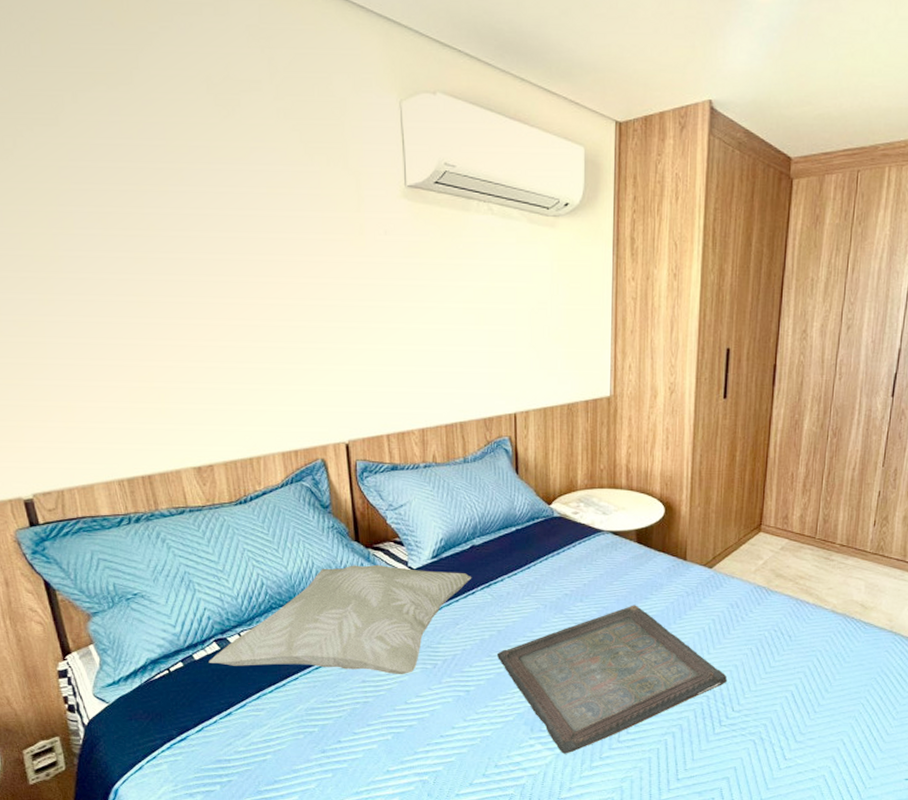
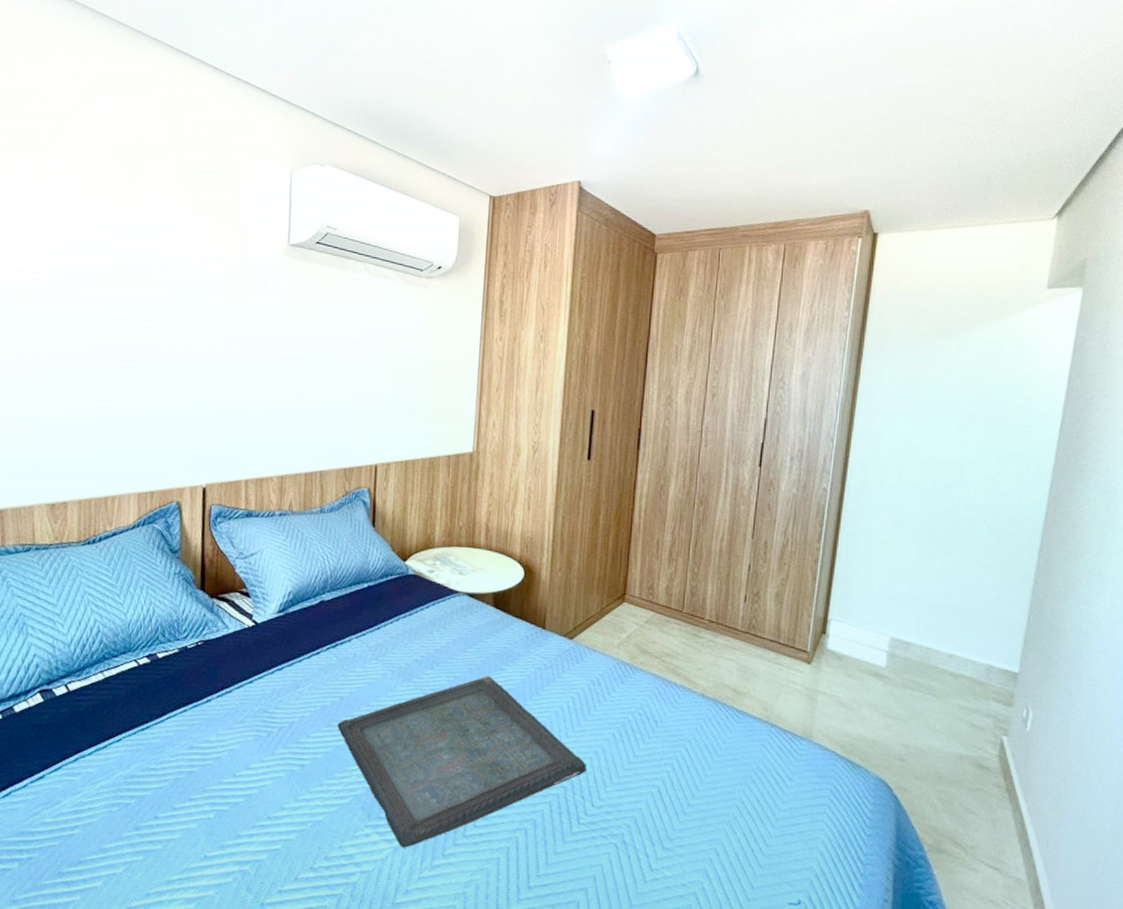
decorative pillow: present [208,564,472,675] -> none [29,615,318,743]

